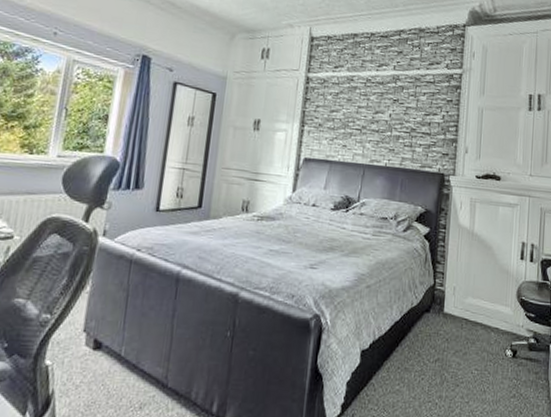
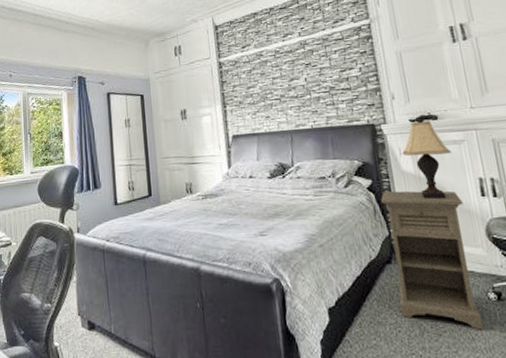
nightstand: none [428,242,504,384] -> present [381,191,484,330]
lamp: none [463,176,506,257] -> present [402,118,452,200]

